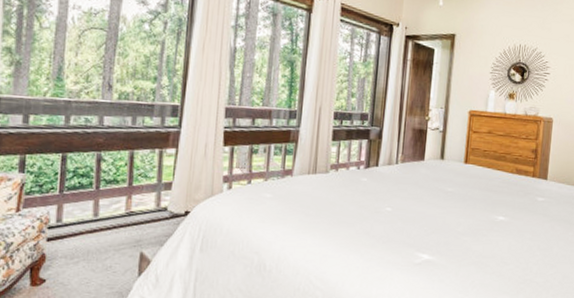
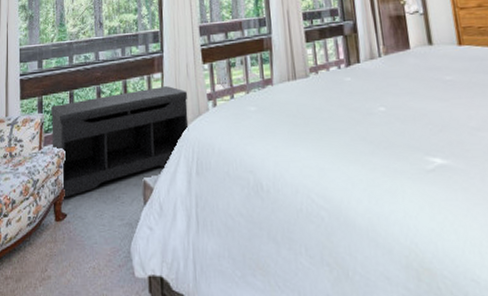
bench: none [33,162,202,264] -> present [51,86,189,198]

